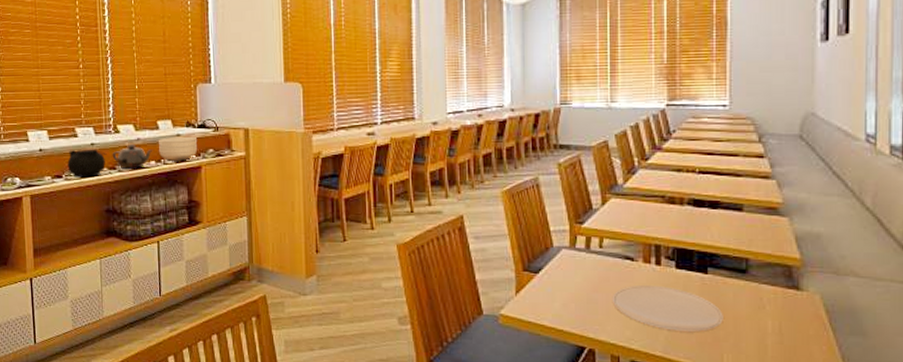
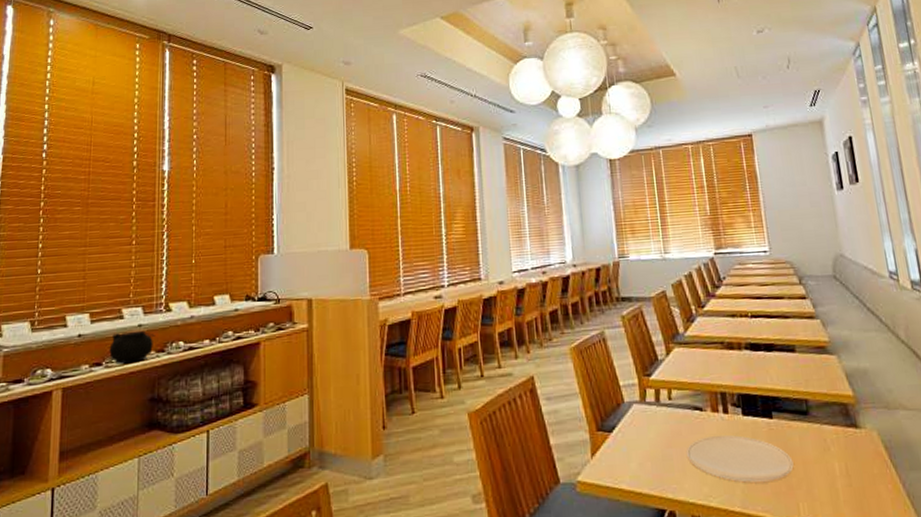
teapot: present [112,143,153,169] -> none [161,322,208,351]
bowl: present [159,136,198,161] -> none [214,310,257,339]

